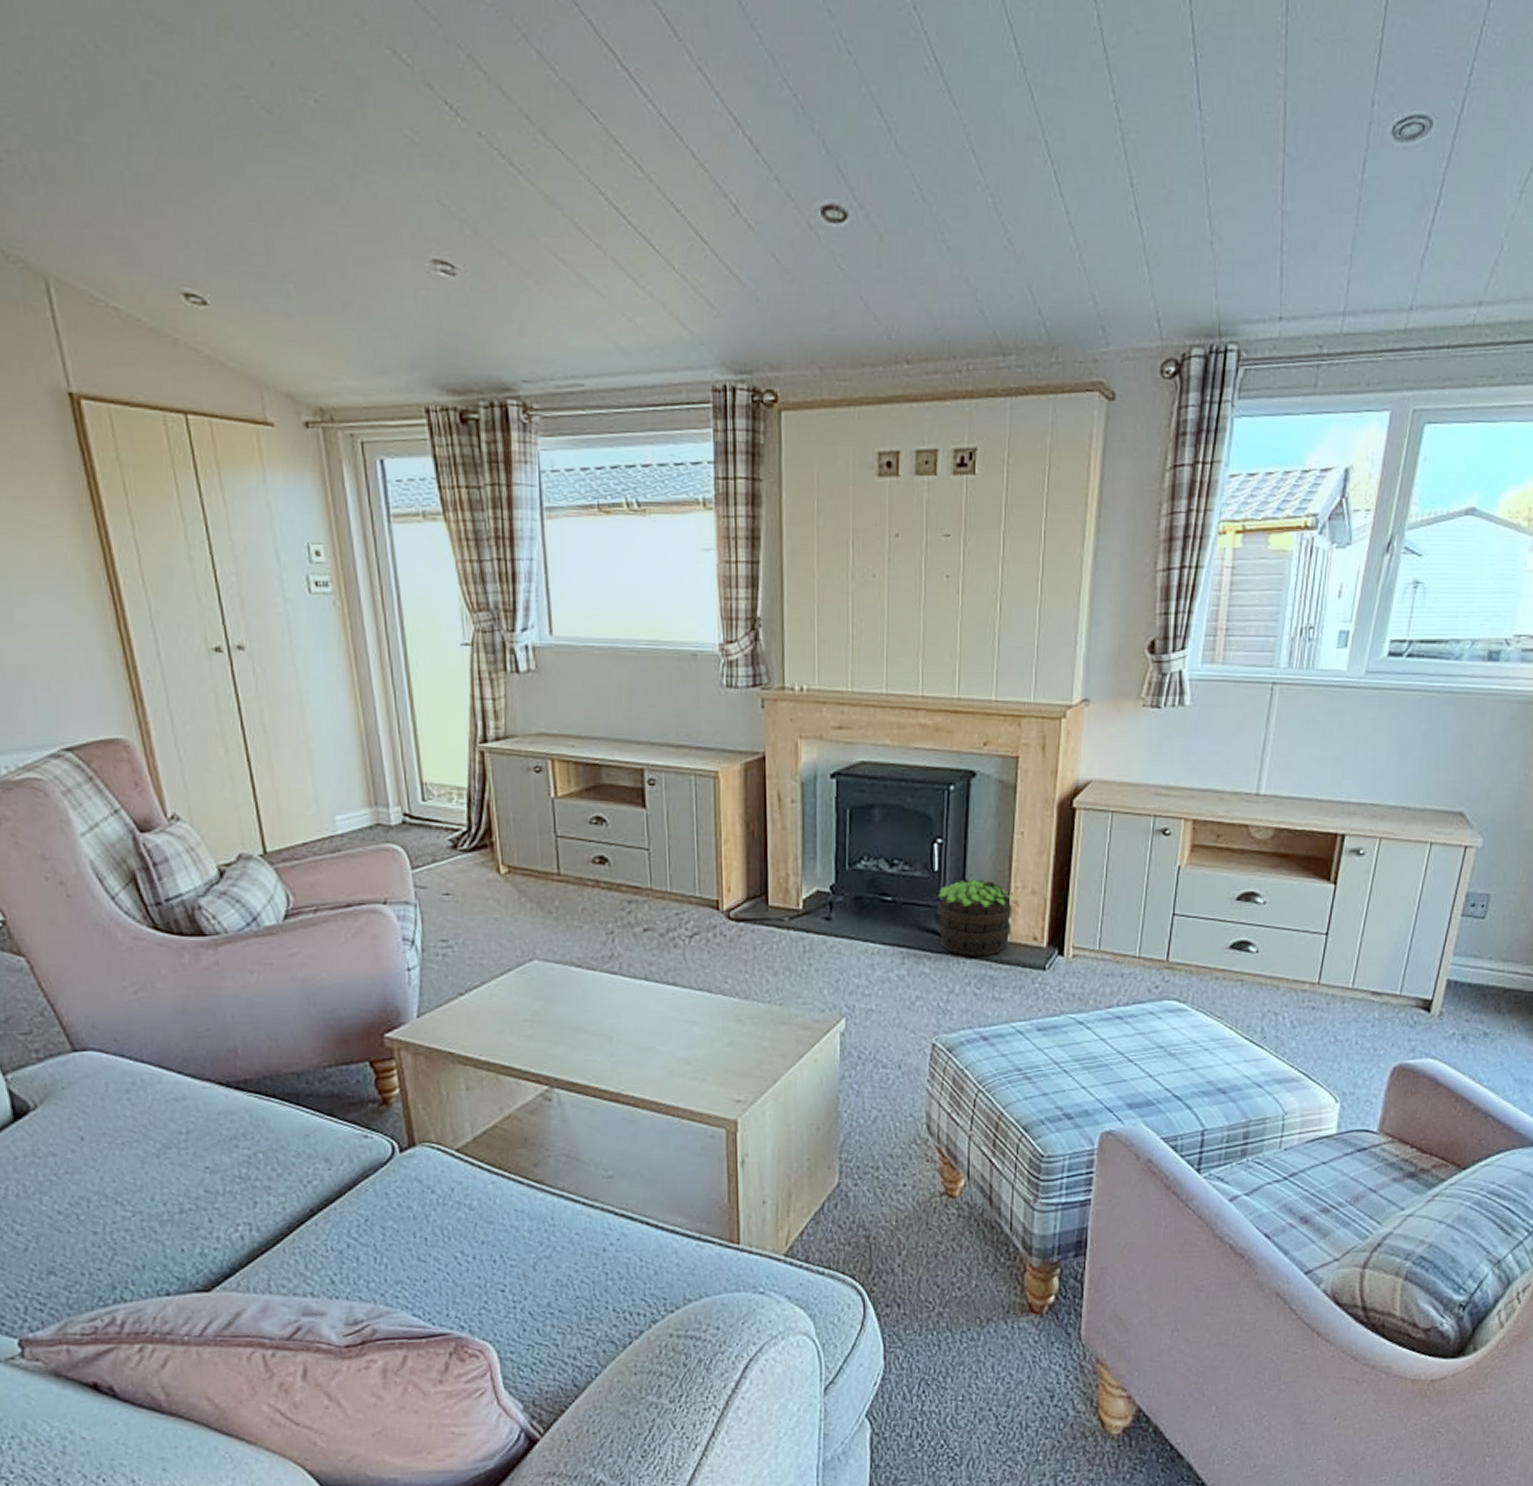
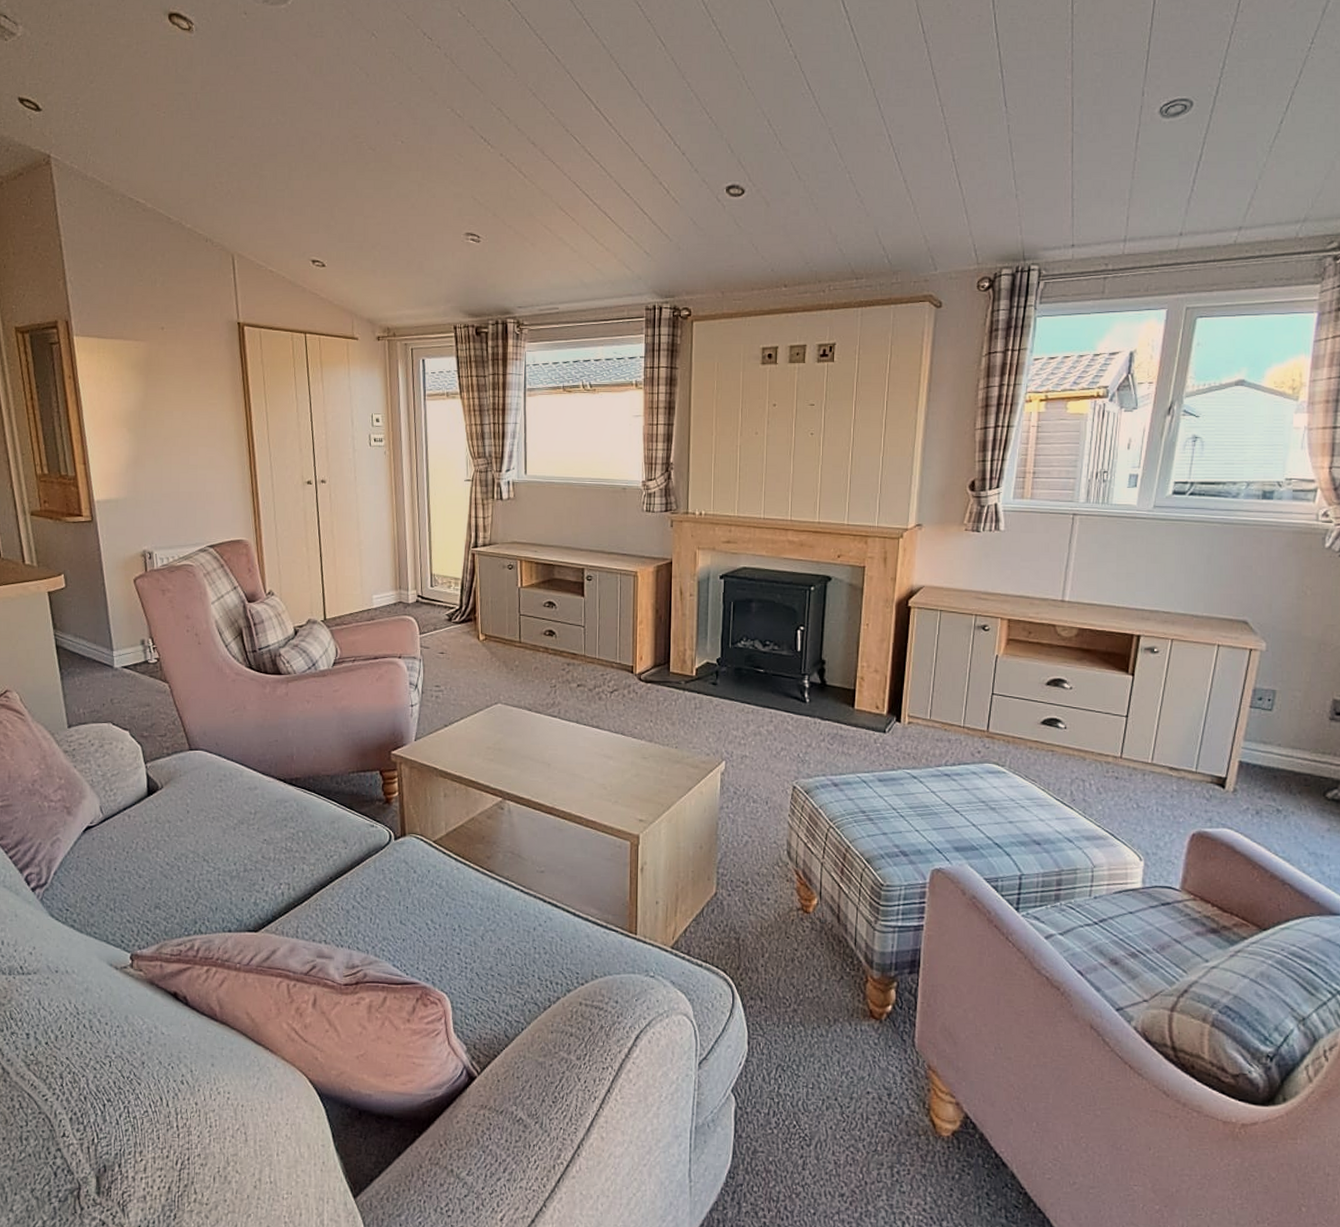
potted plant: present [937,879,1014,957] -> none [799,659,860,720]

